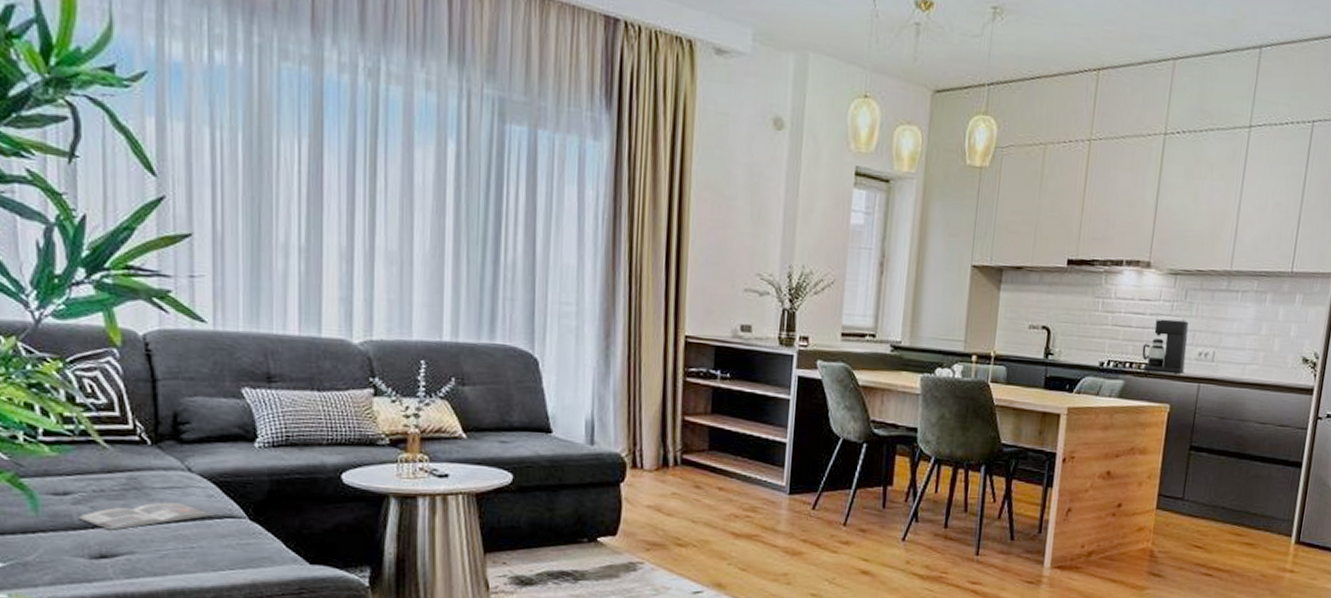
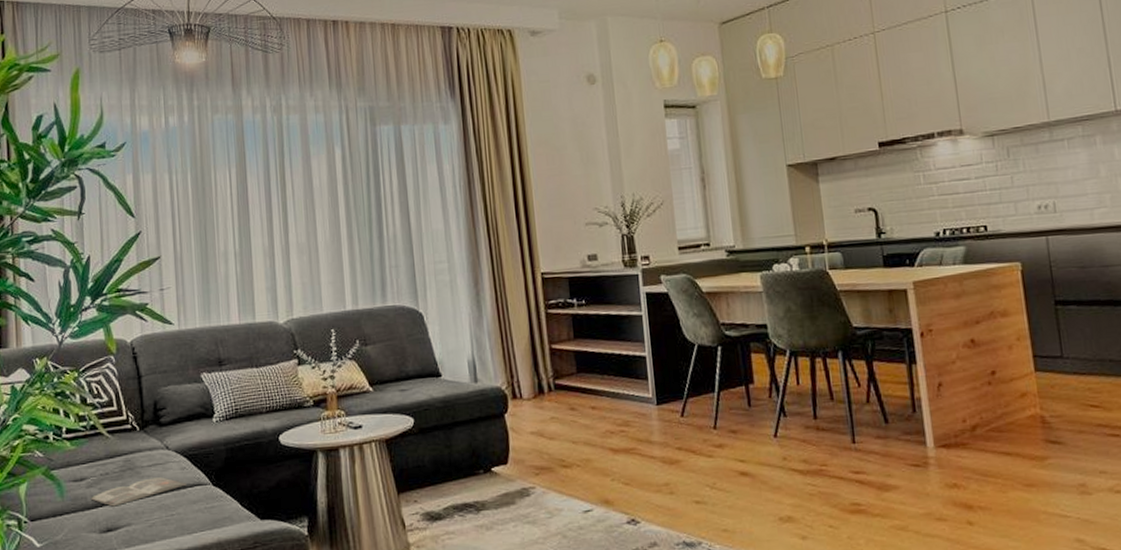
coffee maker: present [1142,319,1189,376] -> none [976,178,1027,235]

